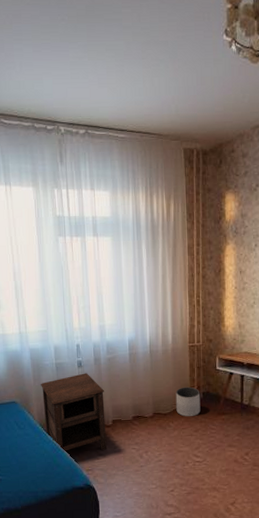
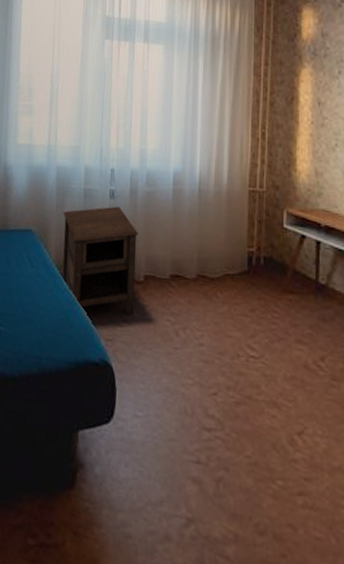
planter: present [175,386,201,417] -> none [227,244,260,289]

